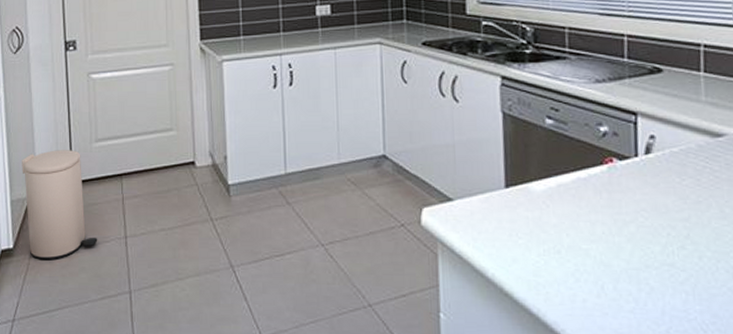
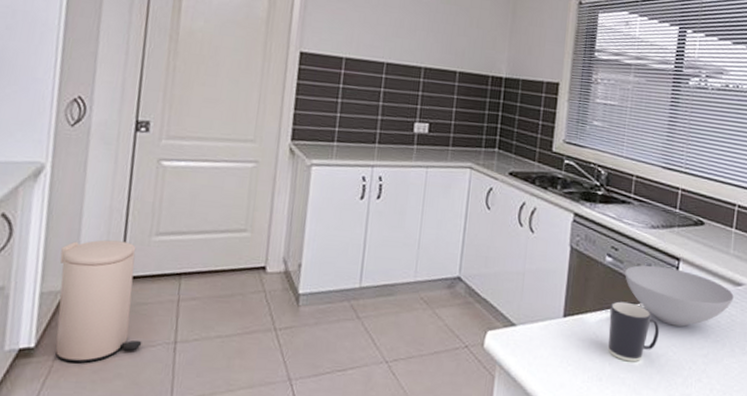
mug: none [559,166,623,231] -> present [607,301,659,362]
bowl: none [571,123,714,188] -> present [625,265,734,327]

